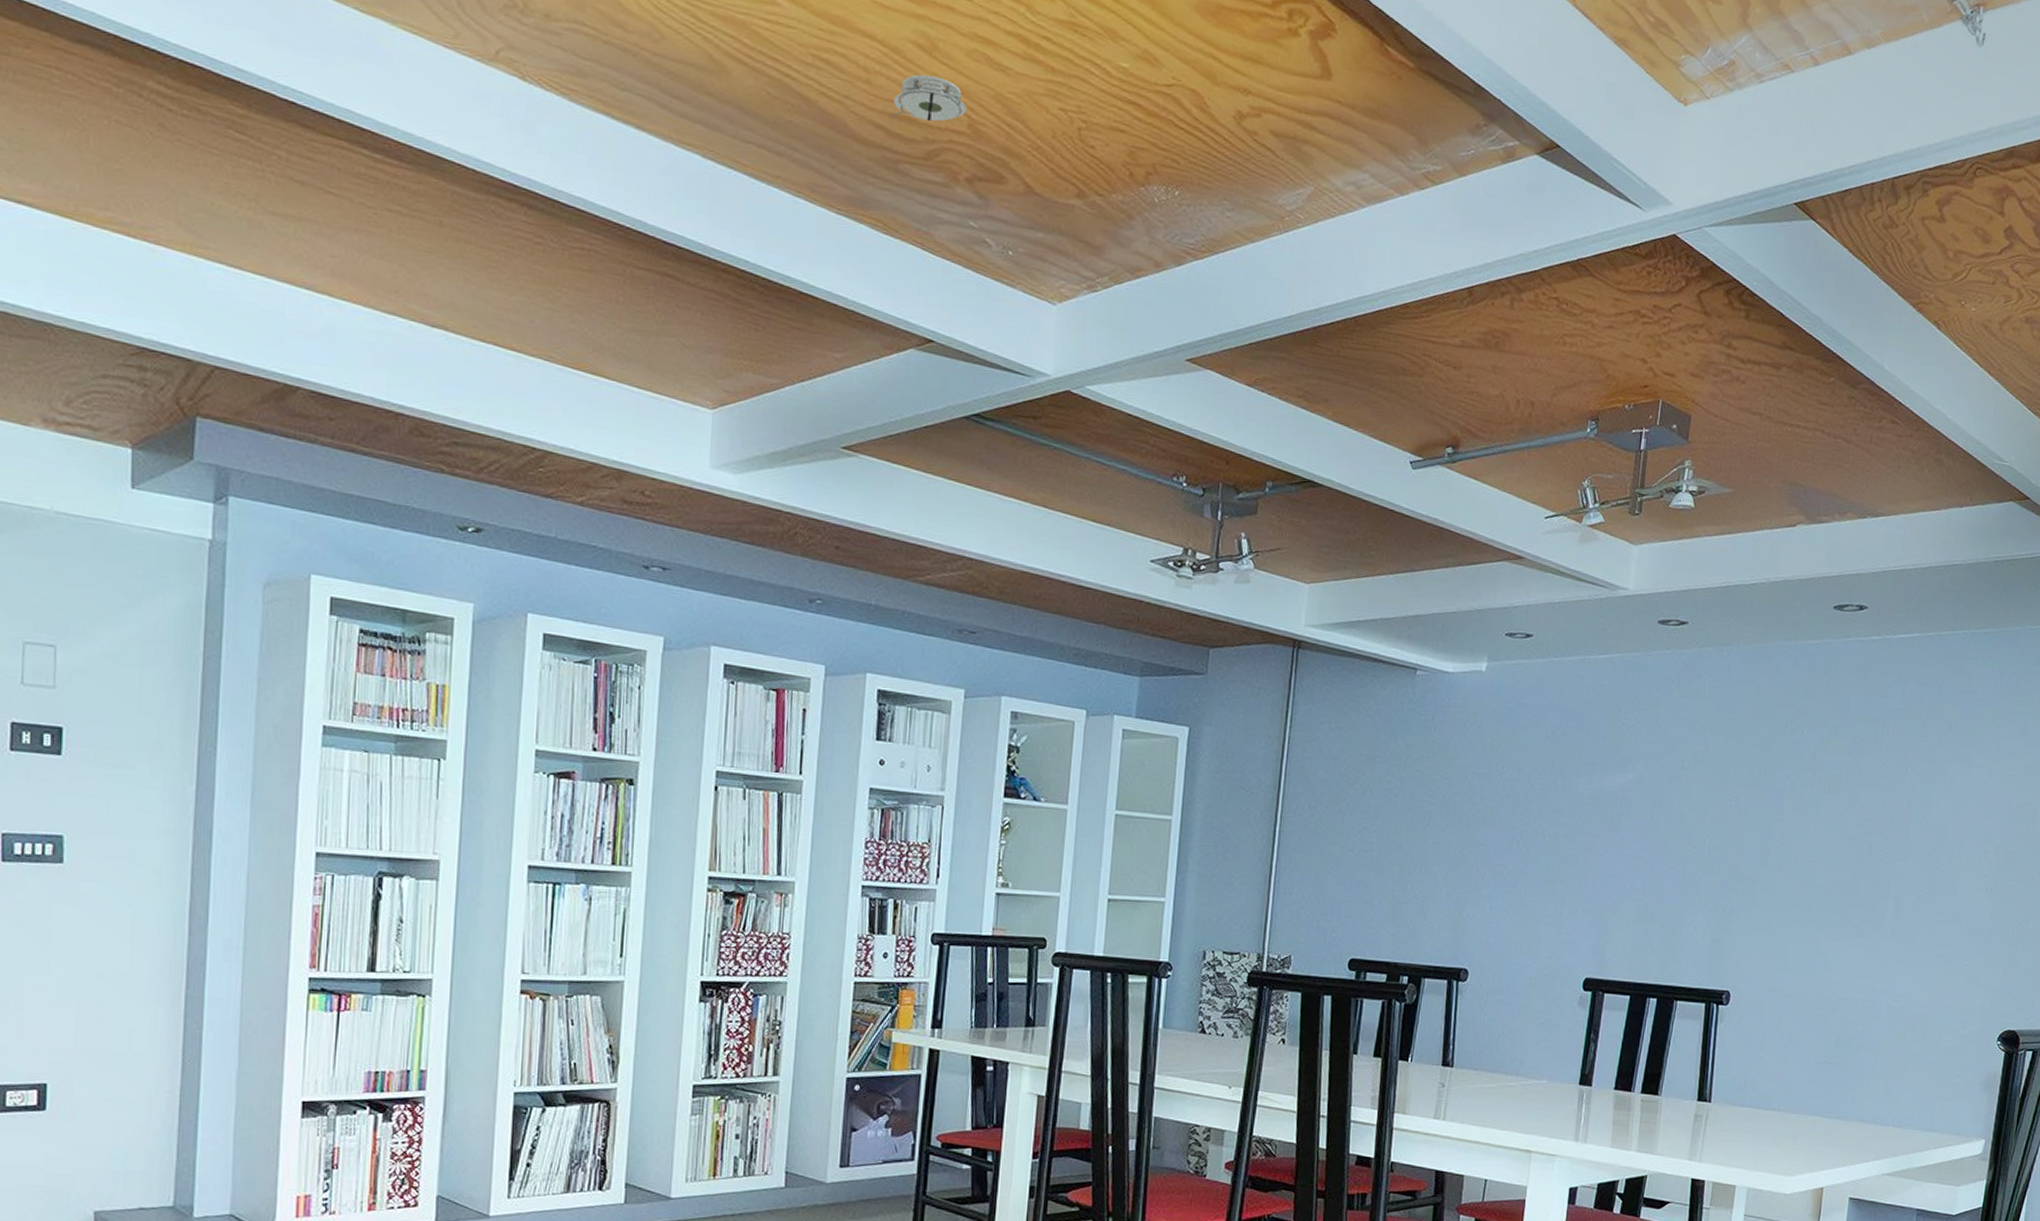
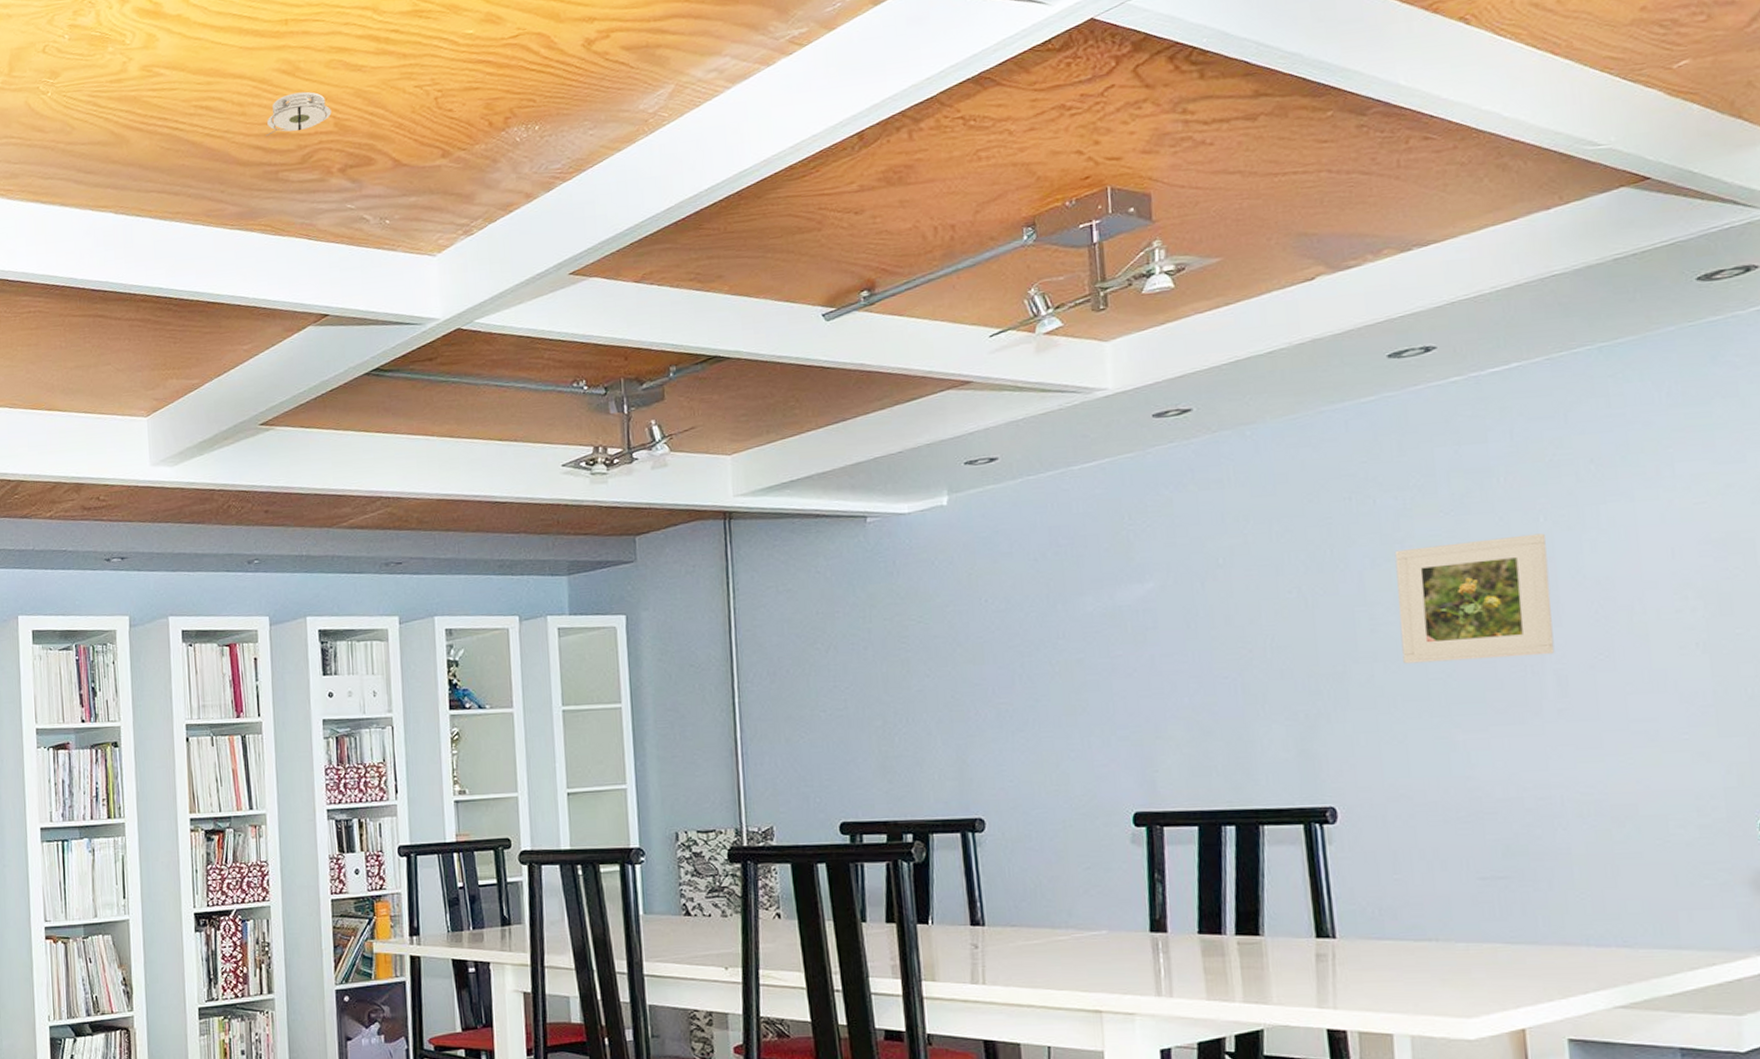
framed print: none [1798,777,1909,884] -> present [1394,533,1555,664]

